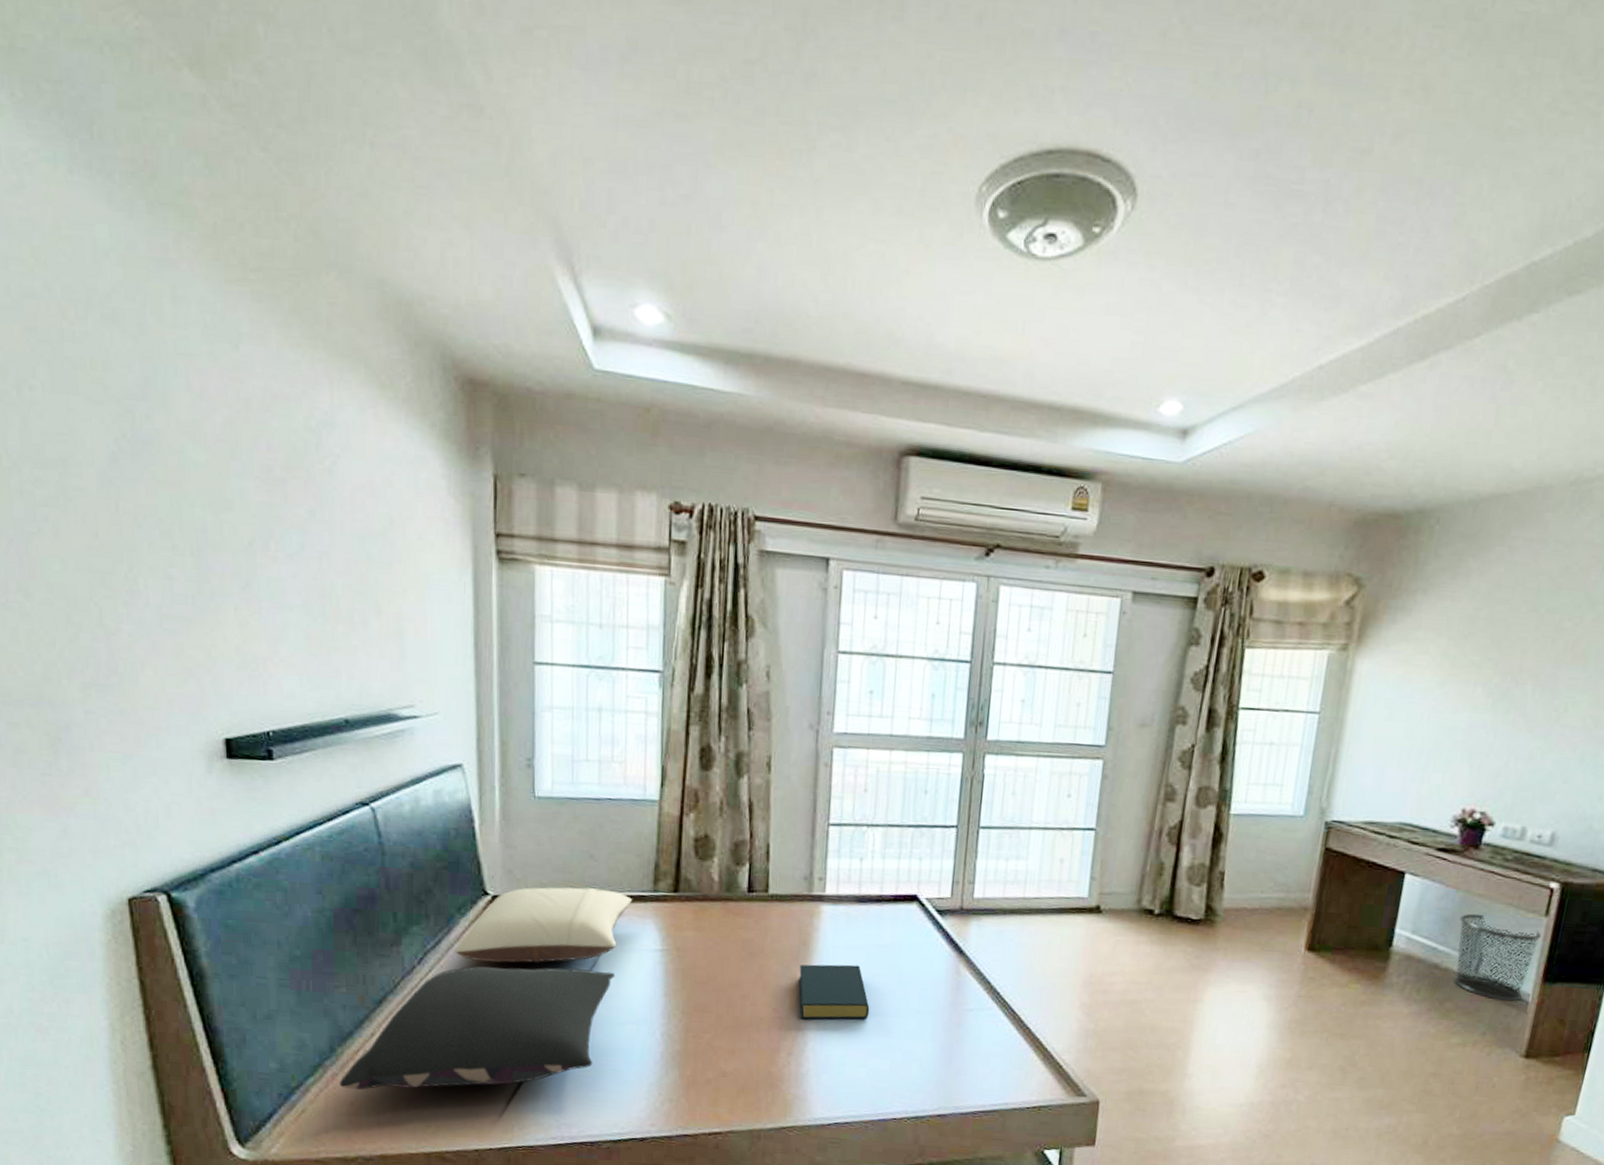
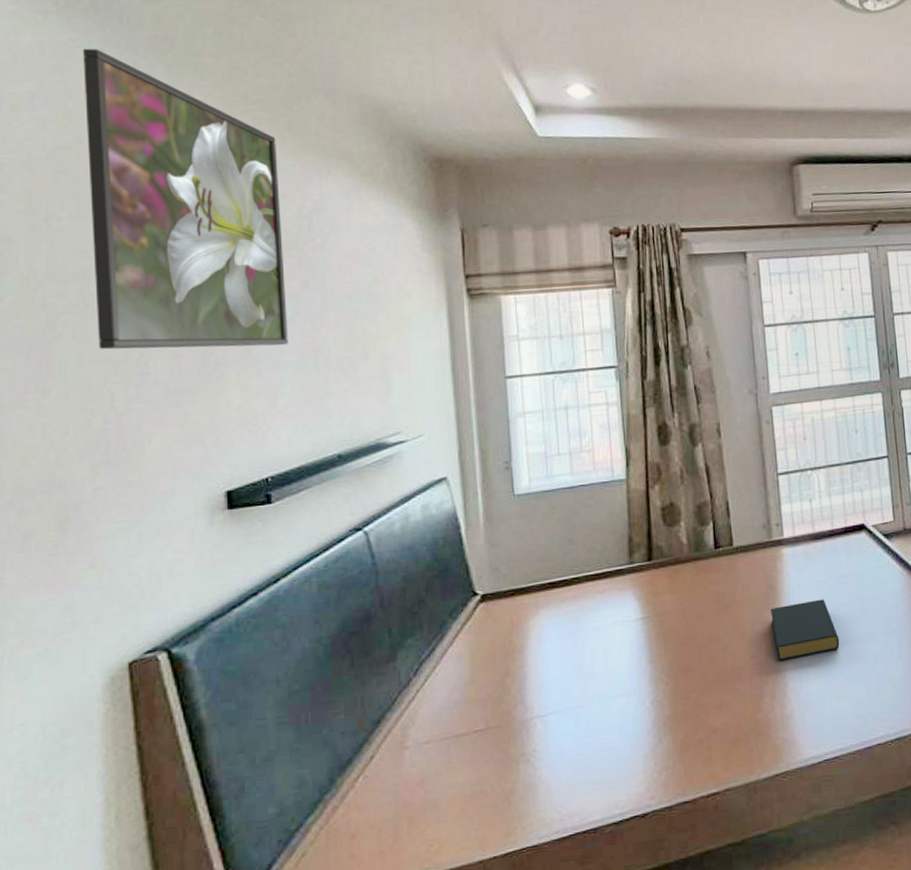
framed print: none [47,164,292,584] -> present [83,48,288,350]
pillow: present [340,966,616,1090] -> none [340,648,603,821]
pillow: present [454,887,632,963] -> none [448,570,611,663]

